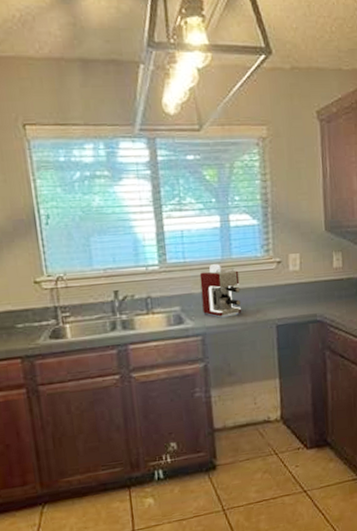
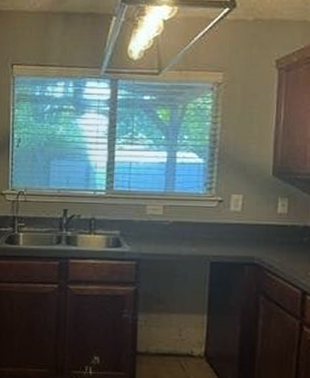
coffee maker: present [199,264,242,317] -> none [140,196,179,246]

